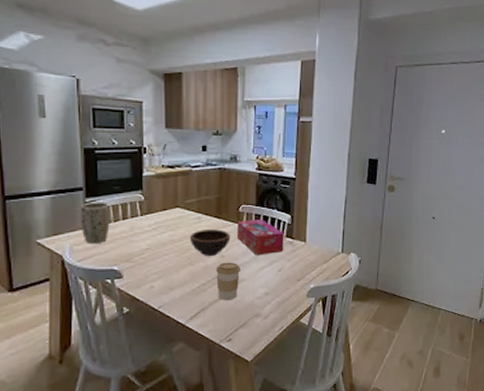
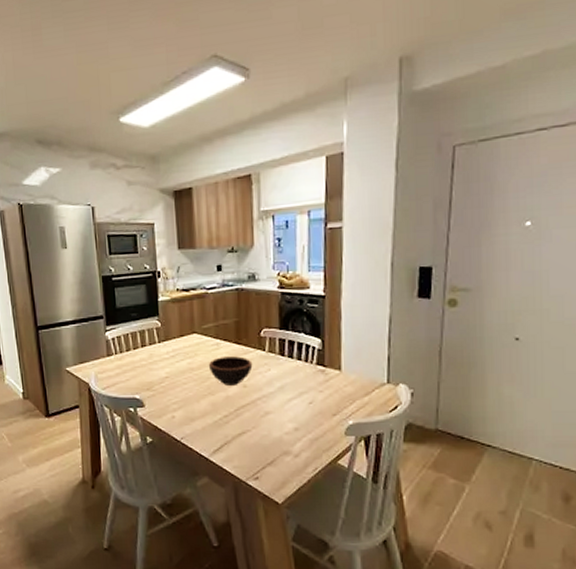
plant pot: present [80,202,110,243] -> none [102,329,130,371]
coffee cup: present [216,262,240,301] -> none [238,392,265,435]
tissue box: present [237,219,284,256] -> none [259,344,315,386]

